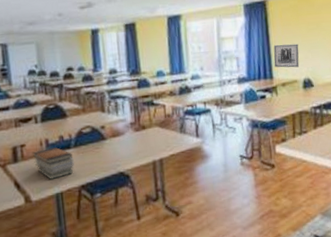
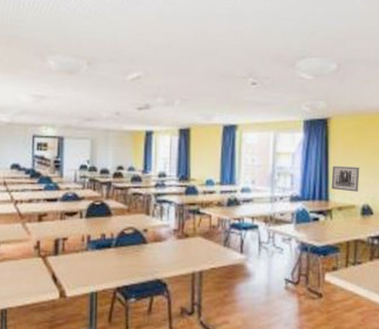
book stack: present [33,146,74,180] -> none [73,244,113,278]

